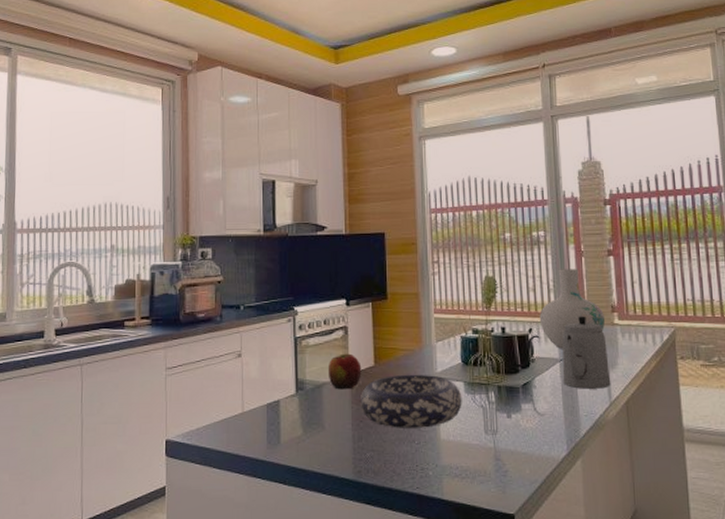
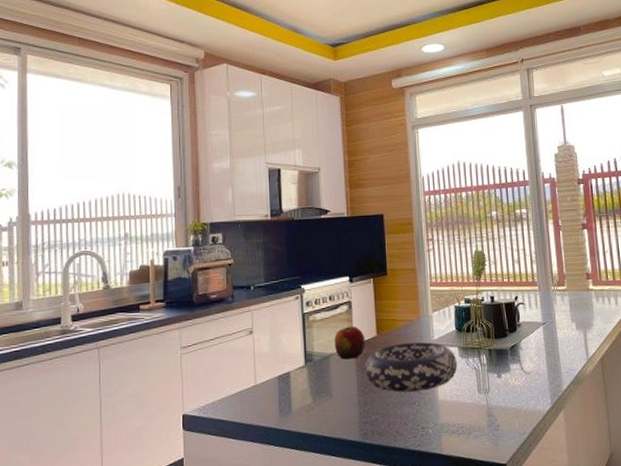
vase: present [539,269,606,349] -> none [524,241,582,314]
teapot: present [562,316,611,389] -> none [544,283,588,349]

